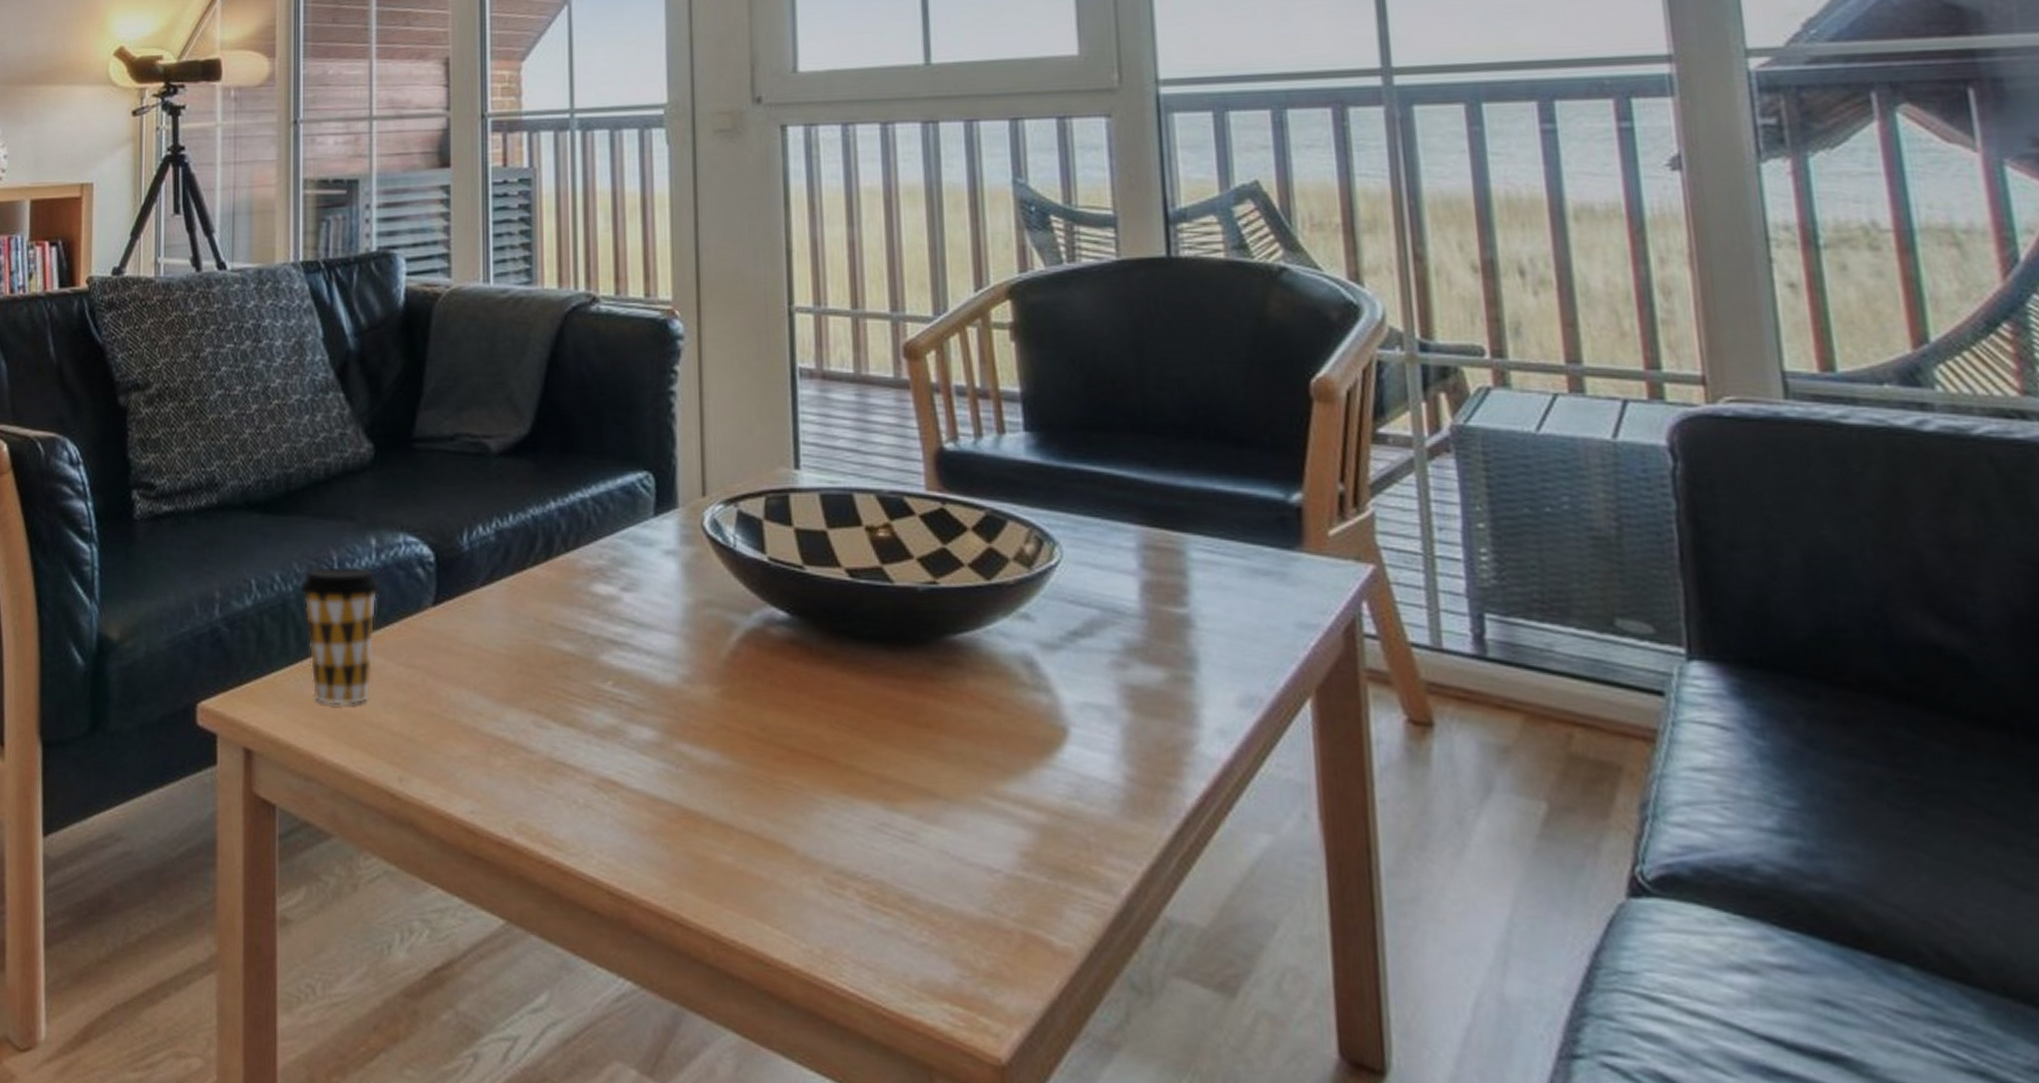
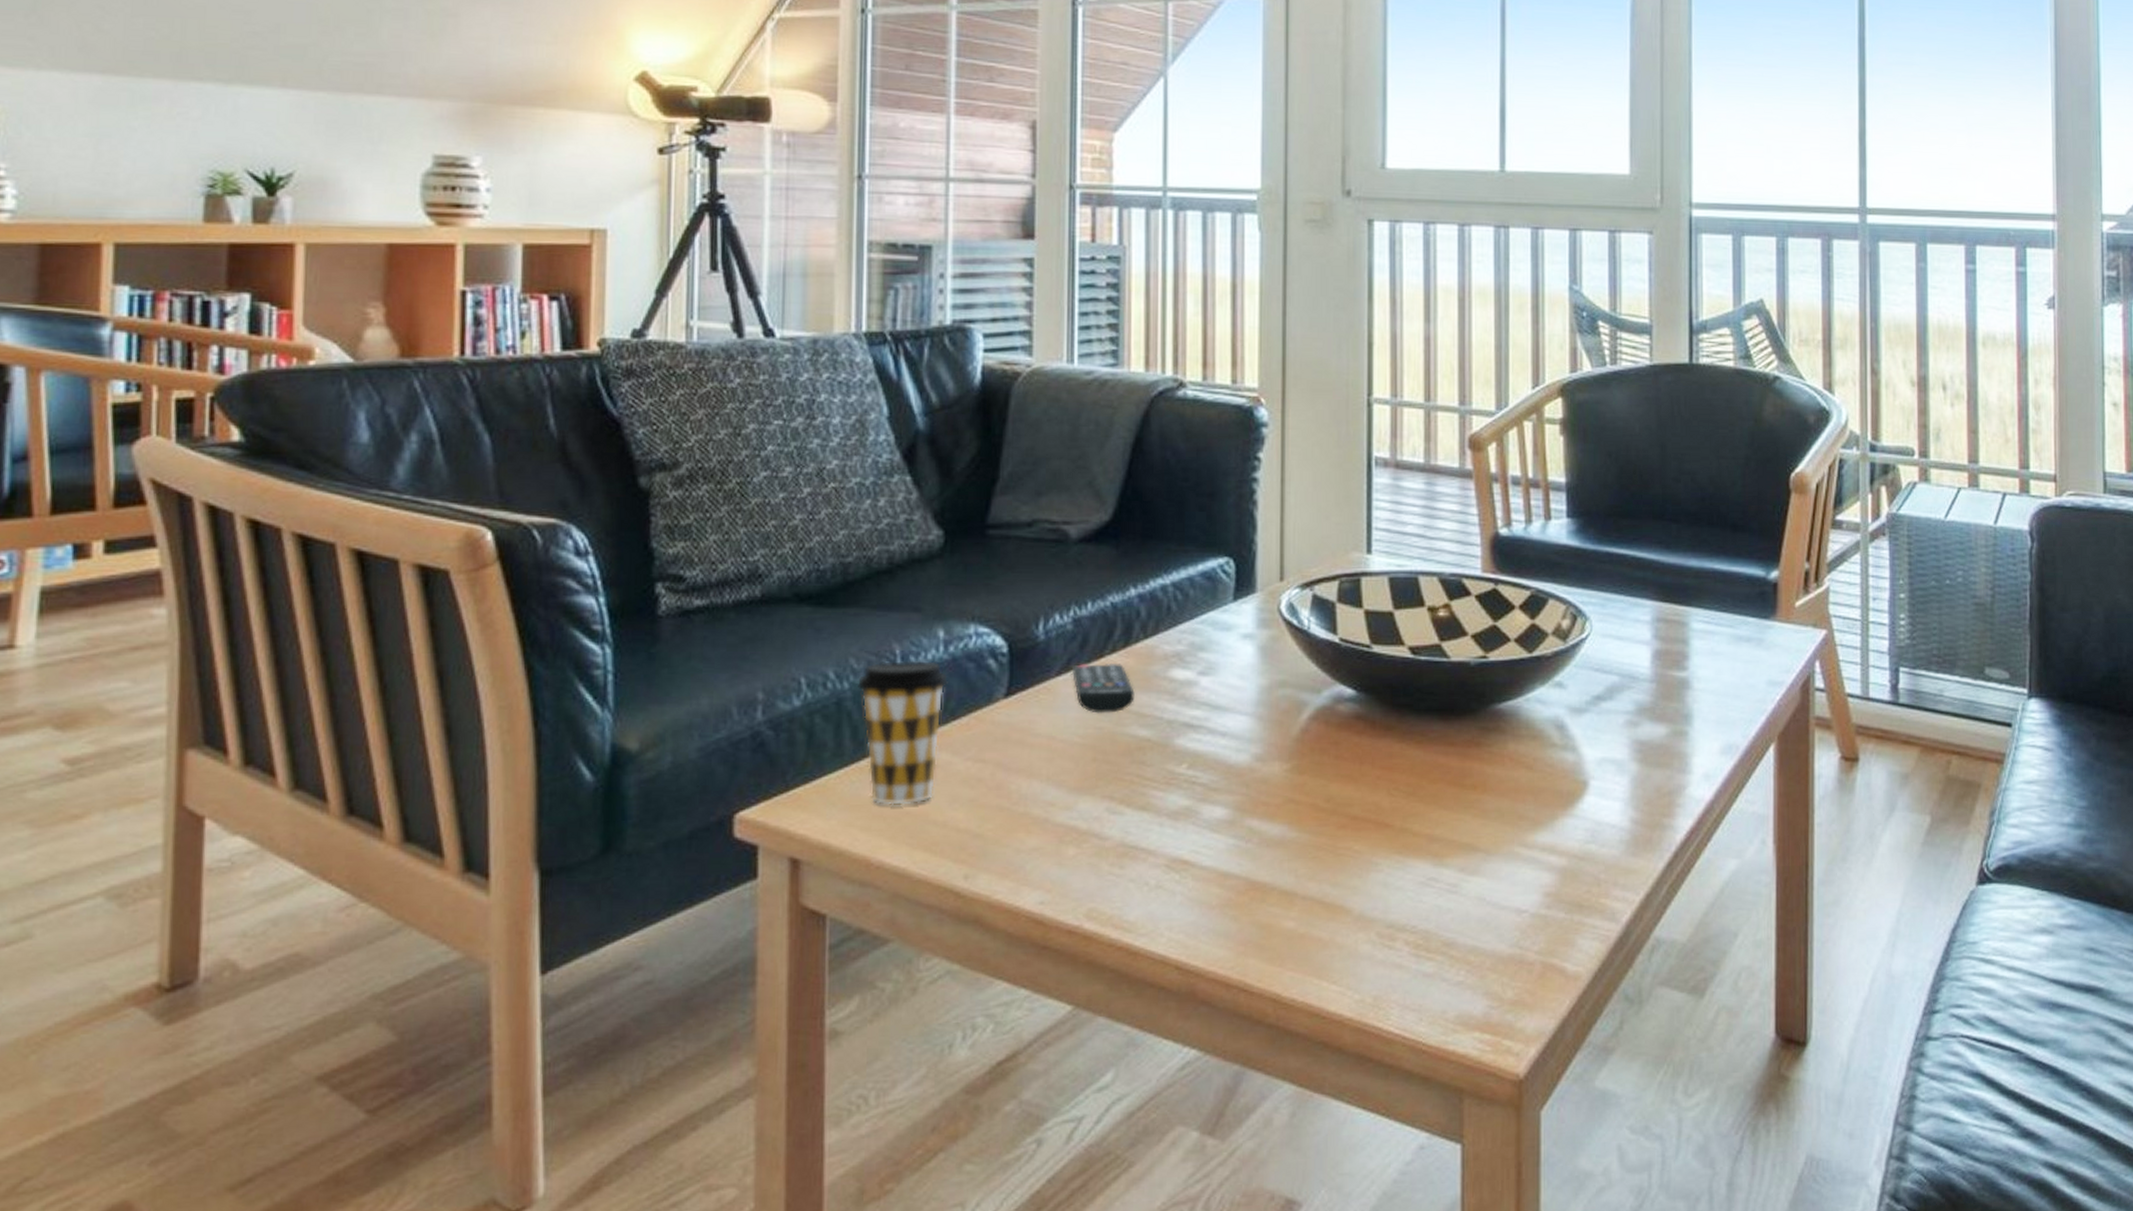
remote control: none [496,575,557,626] -> present [1072,662,1135,713]

